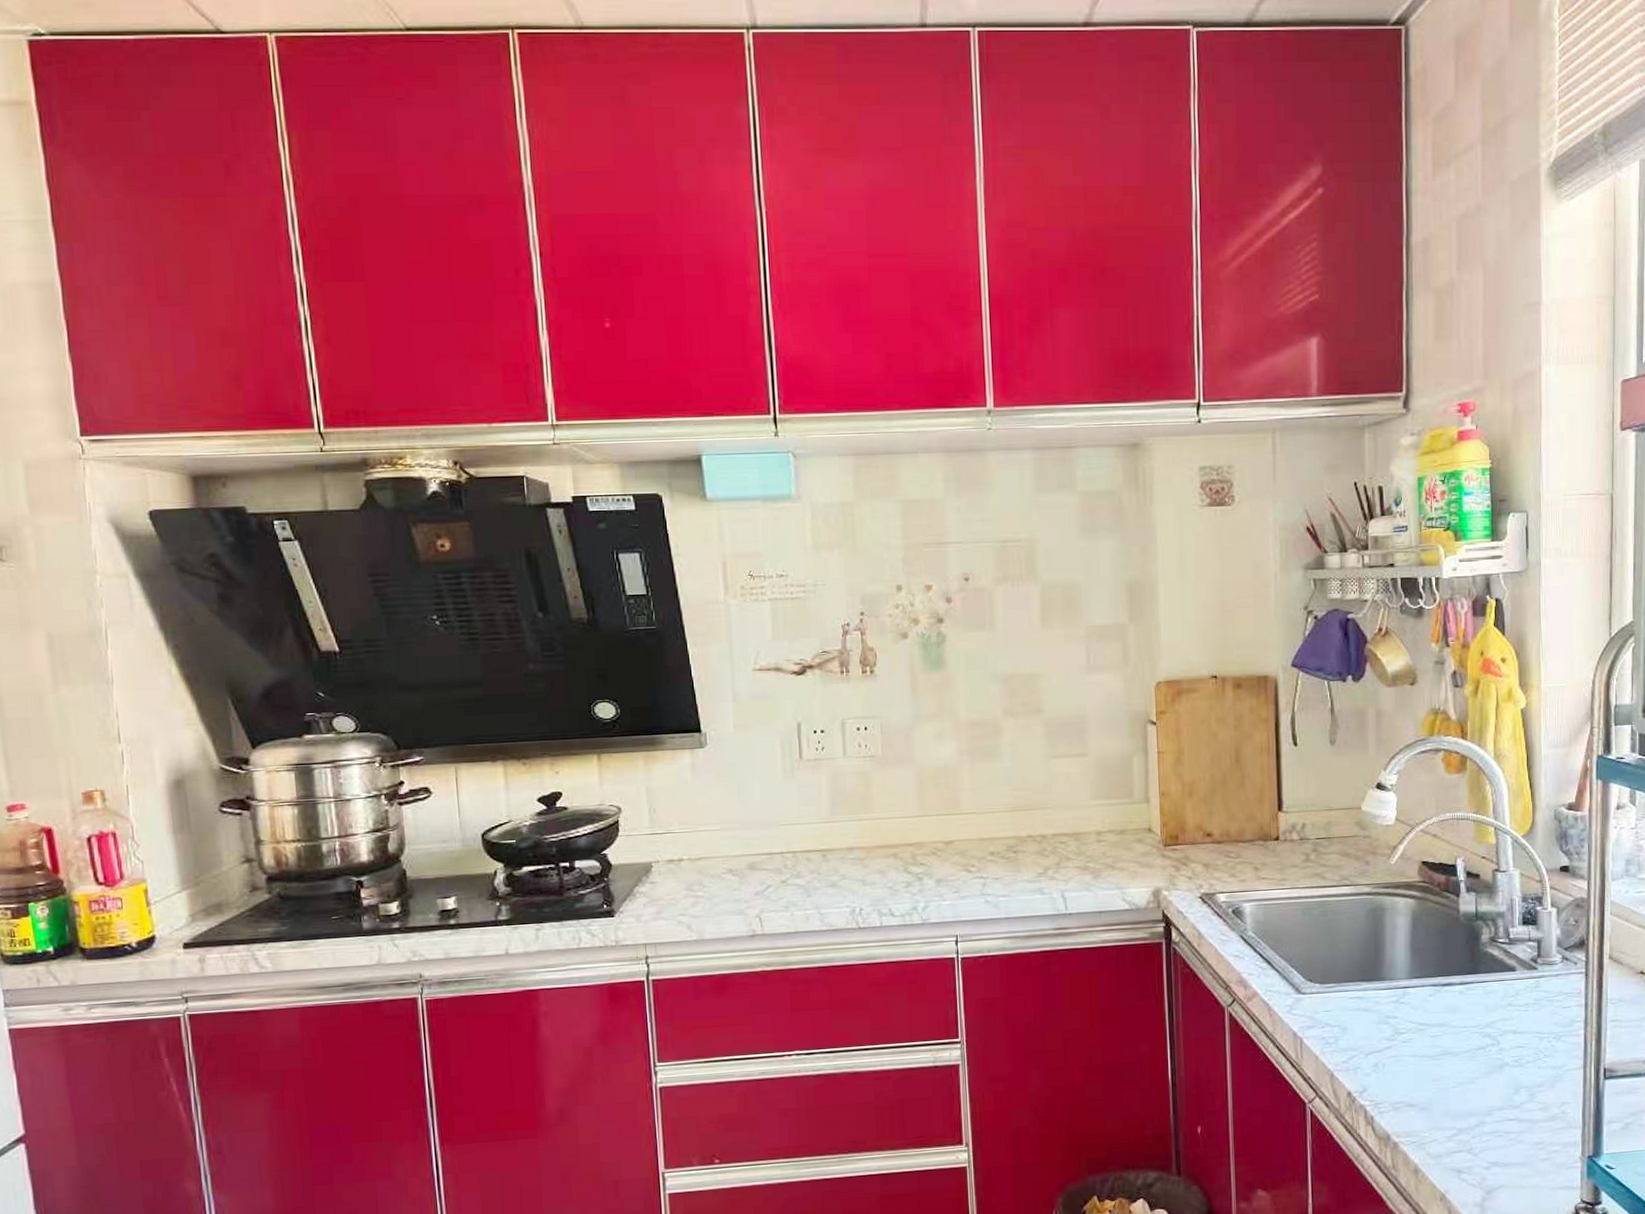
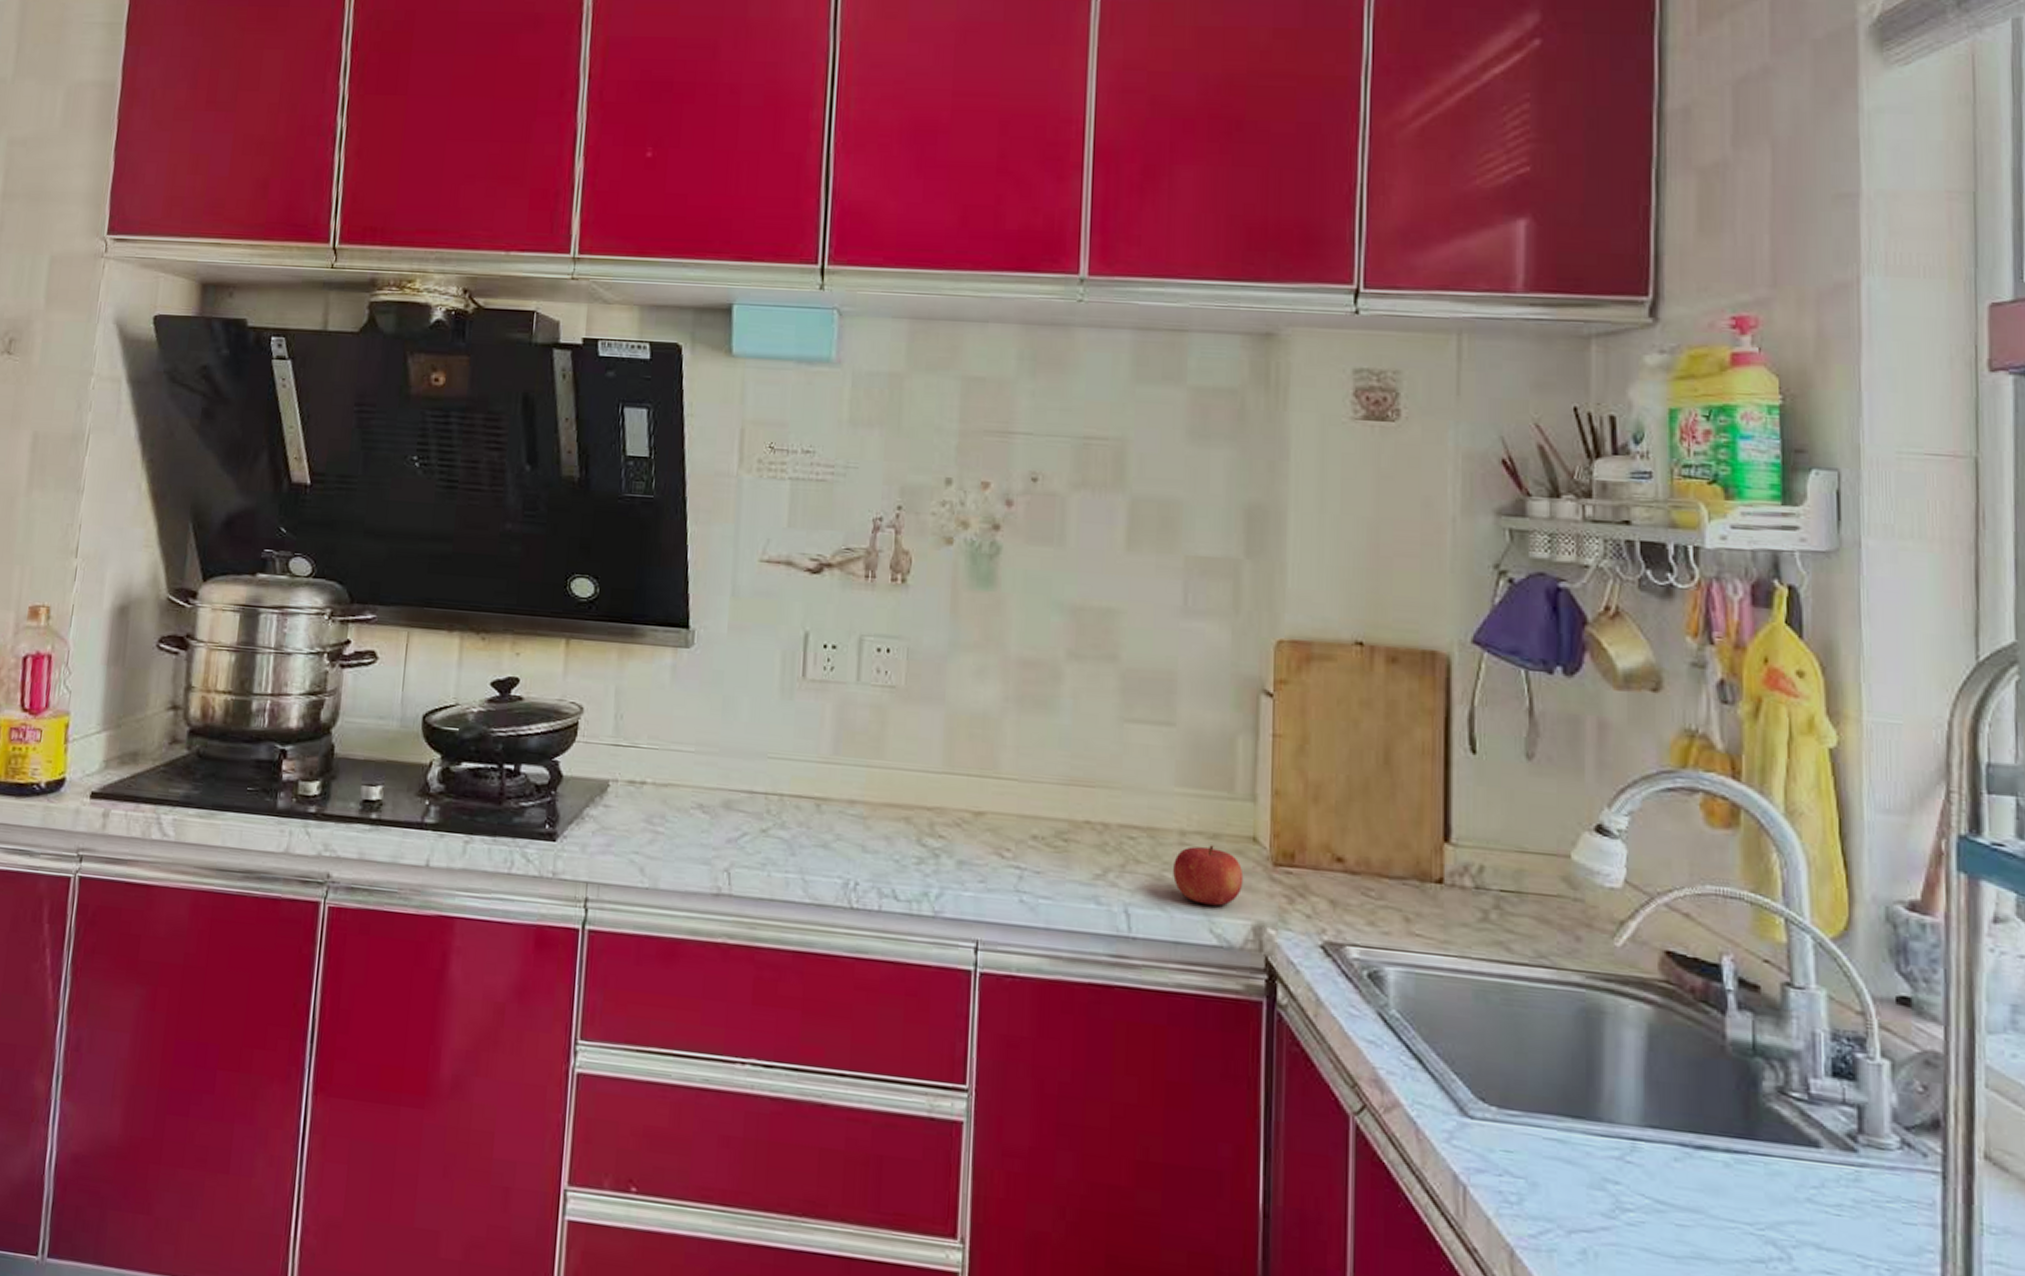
fruit: none [1094,839,1144,882] -> present [1173,845,1244,906]

